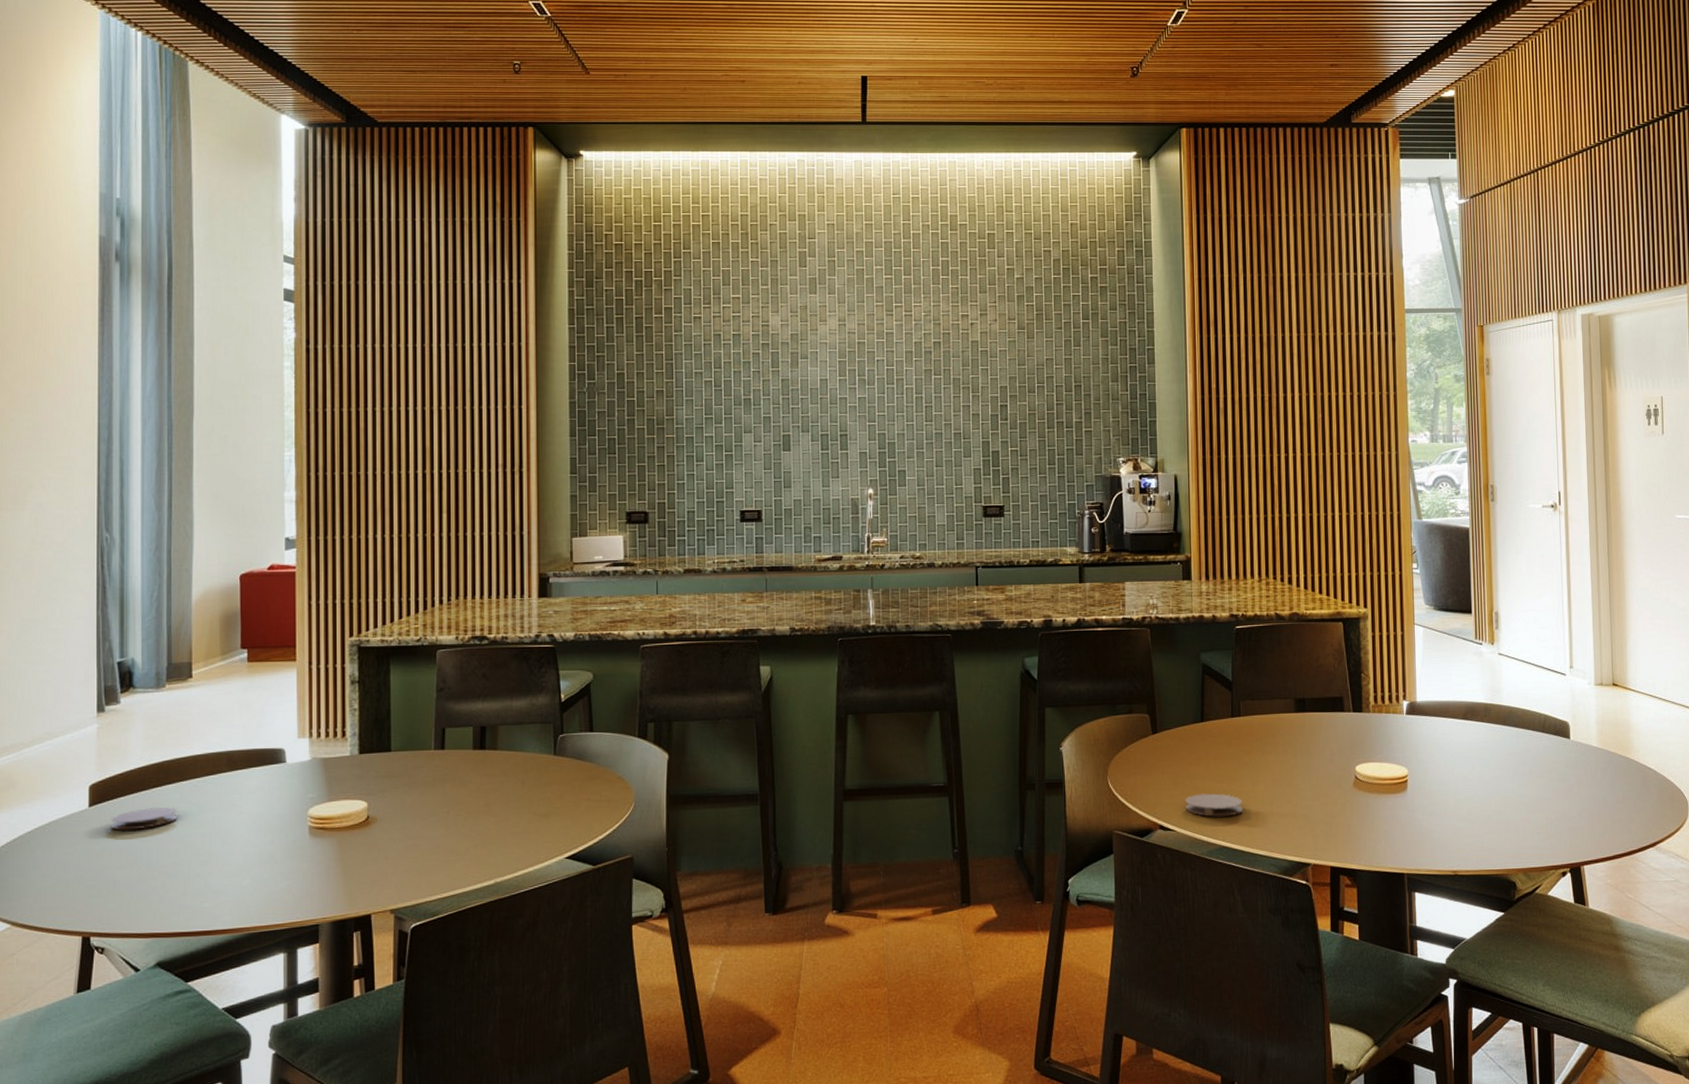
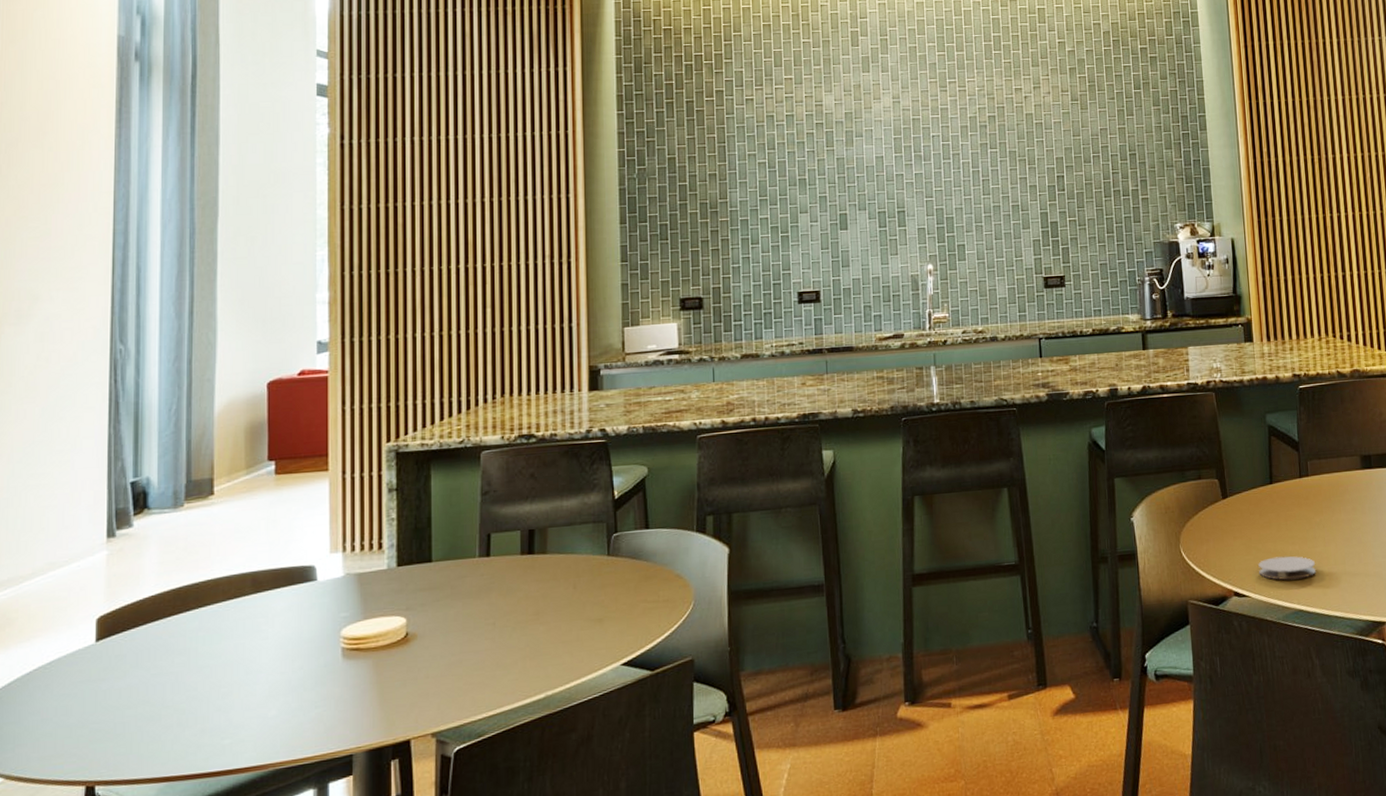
coaster: present [111,807,177,831] -> none [120,636,195,666]

